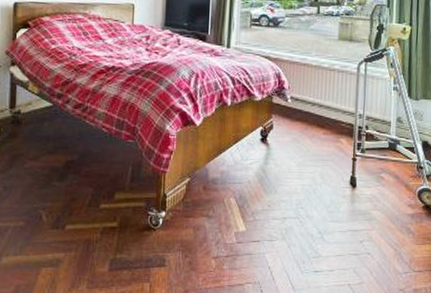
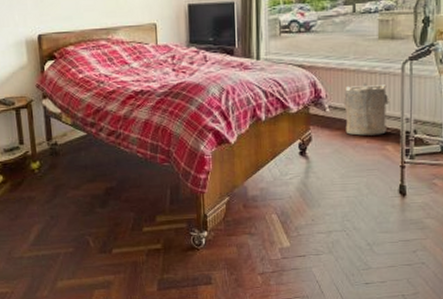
laundry hamper: none [304,78,347,128] -> present [344,83,391,136]

